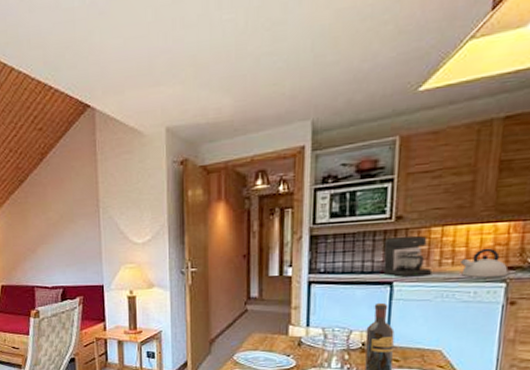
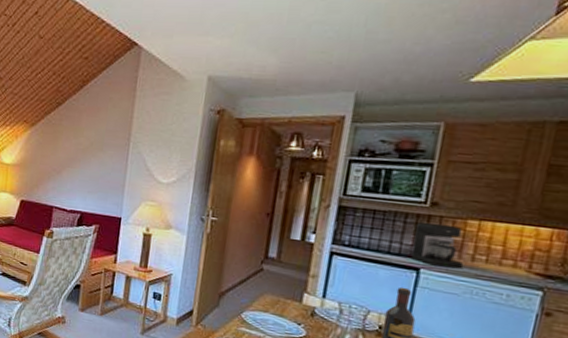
kettle: present [461,248,510,278] -> none [494,251,548,284]

